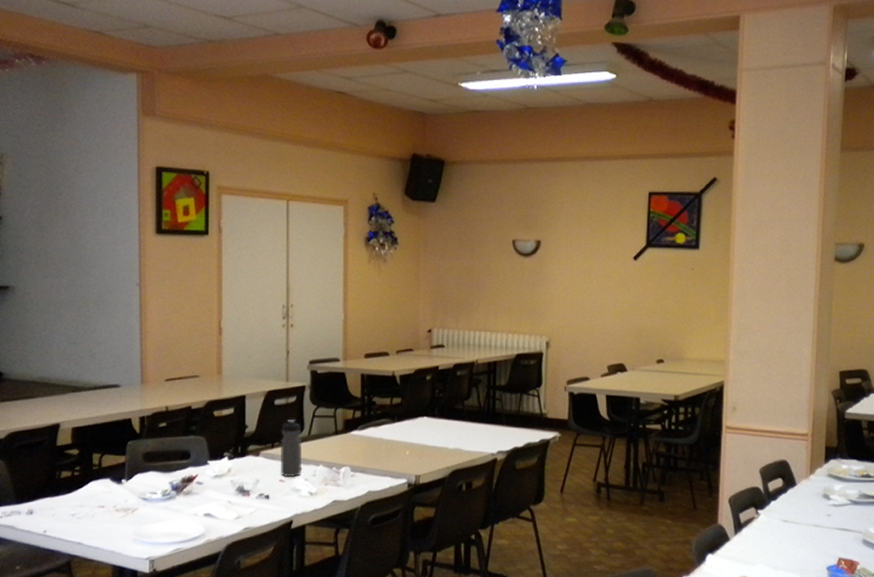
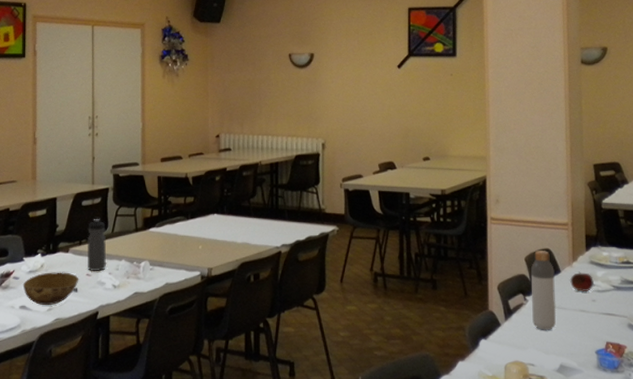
bowl: none [207,477,271,514] -> present [22,272,79,306]
bottle: none [763,462,790,546] -> present [531,251,557,331]
fruit: none [805,485,830,507] -> present [569,271,594,292]

